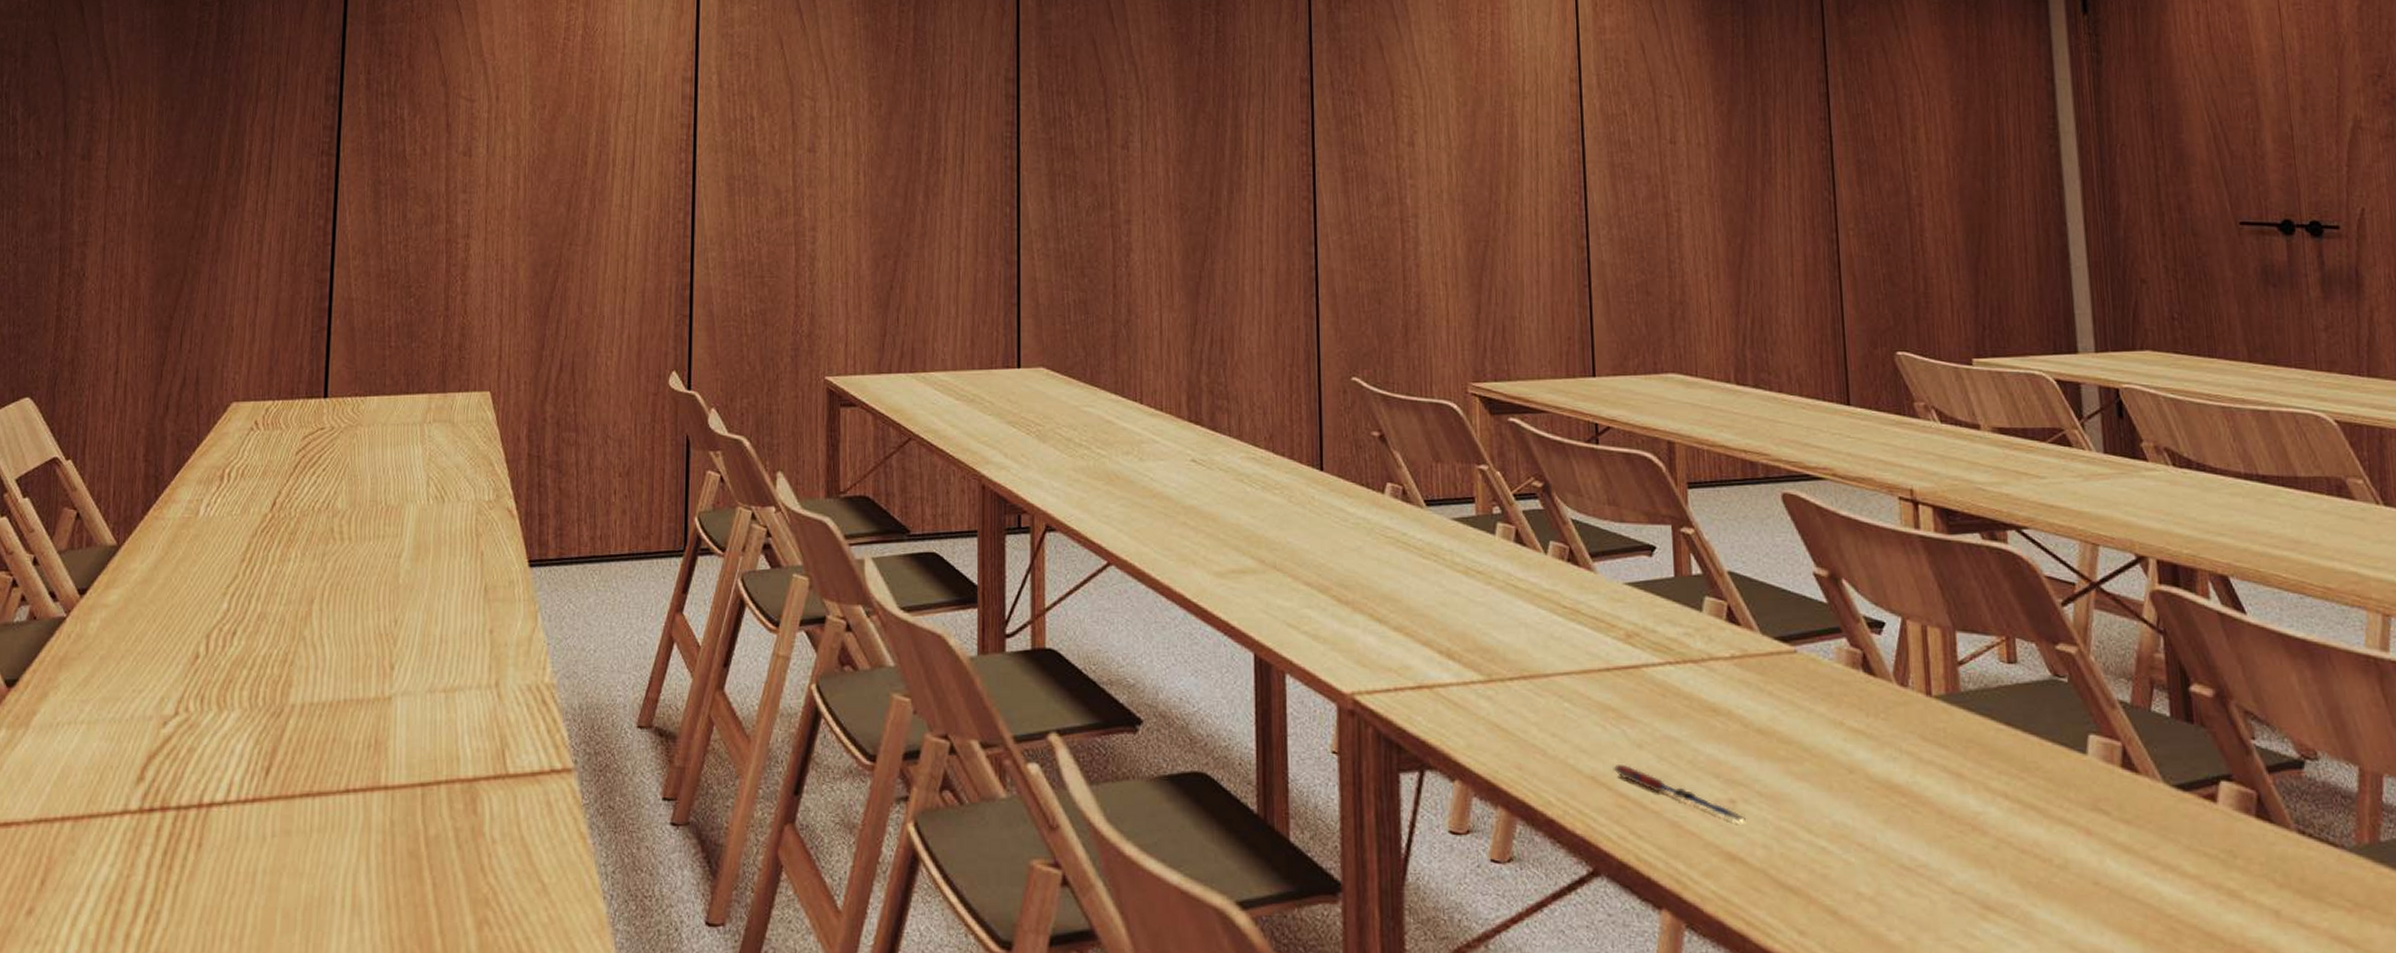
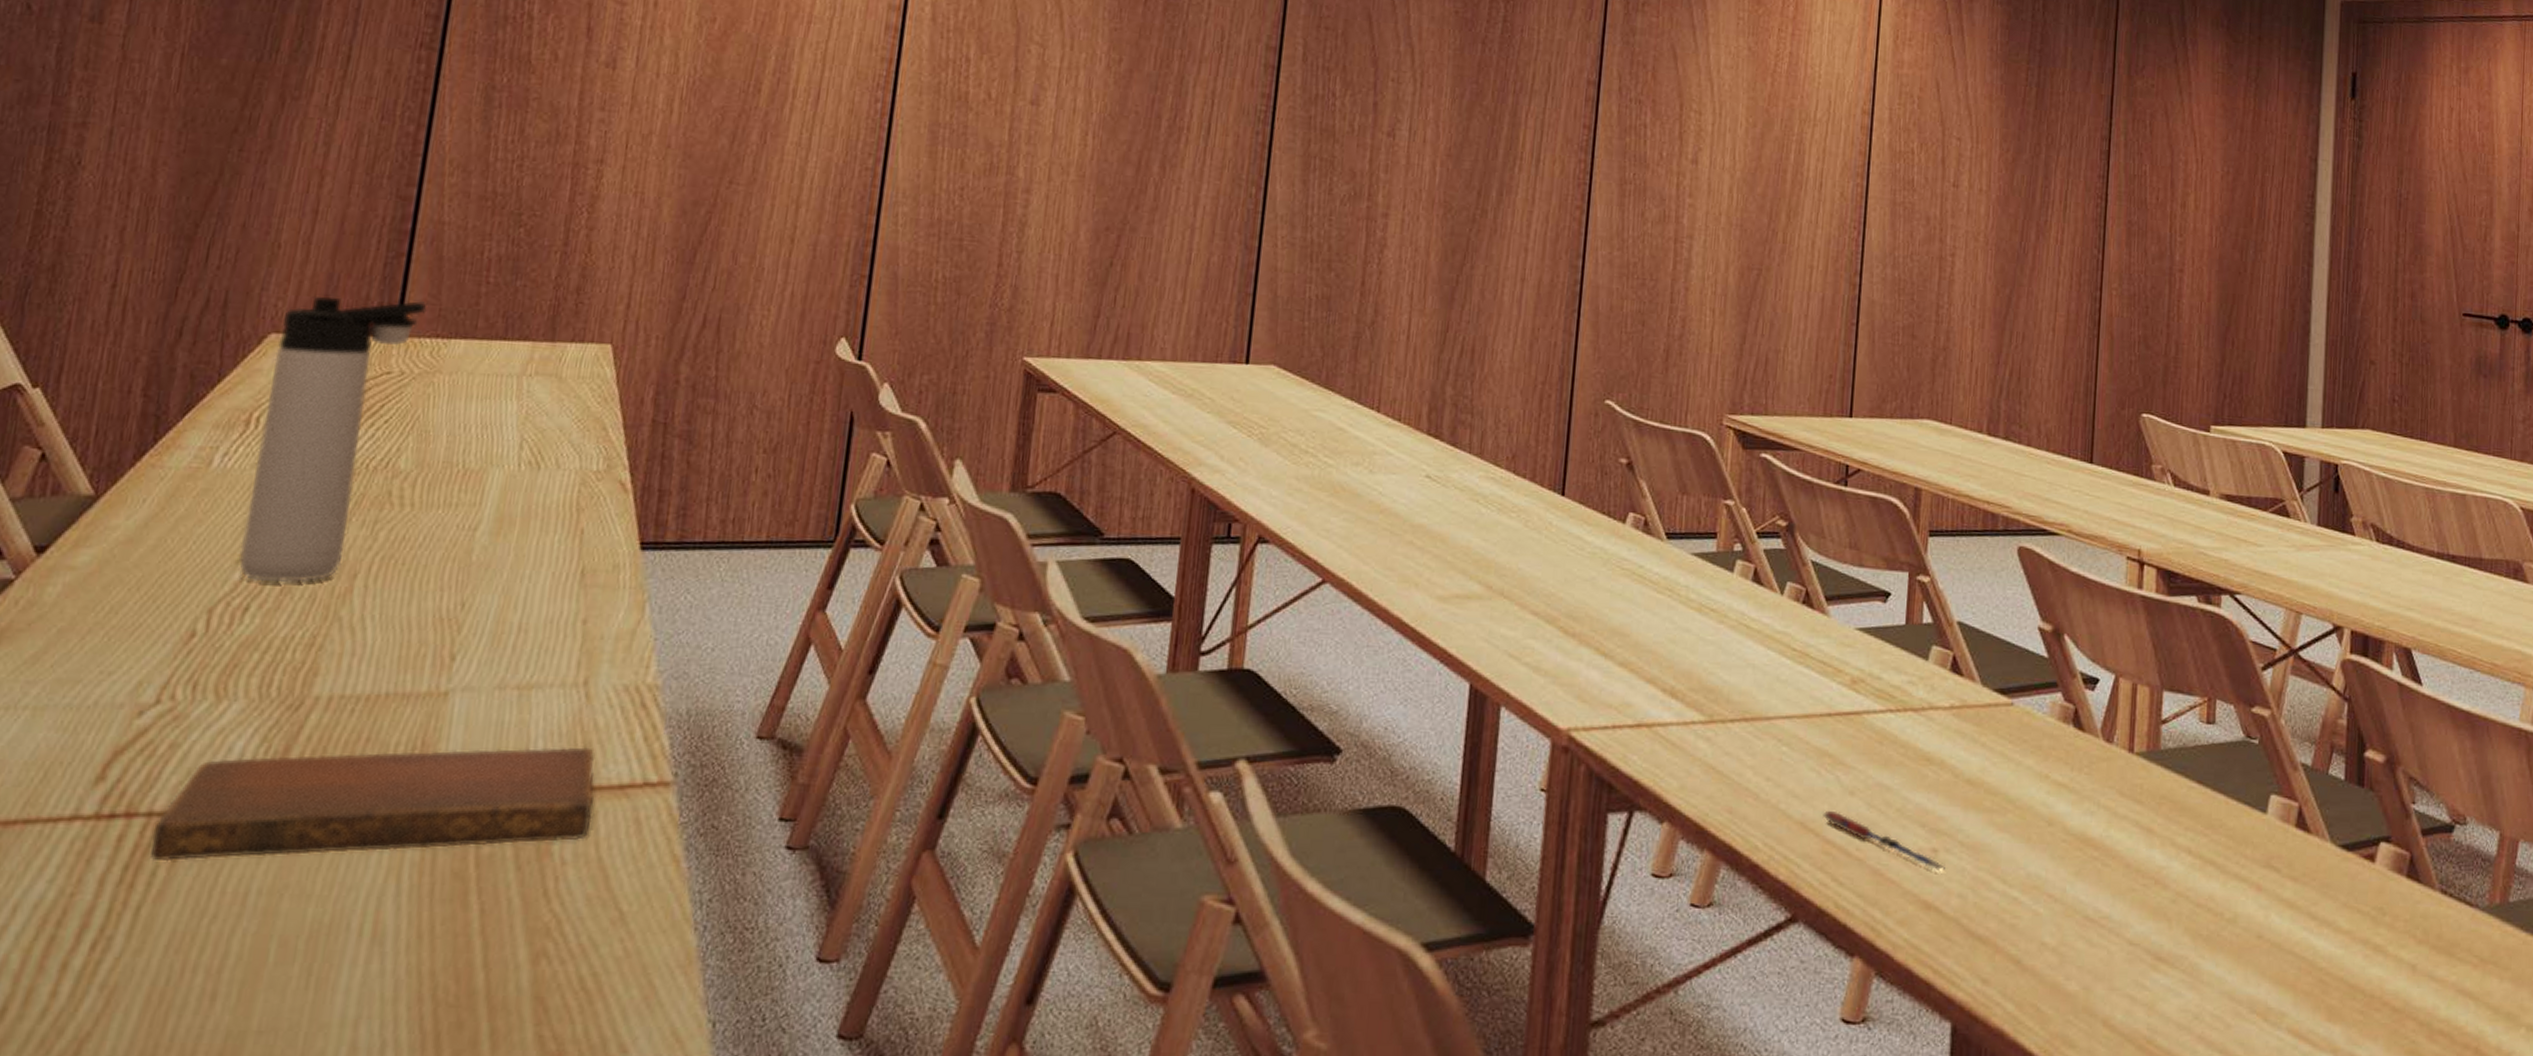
notebook: none [181,740,513,848] -> present [149,747,595,862]
thermos bottle: none [225,367,347,609] -> present [238,295,428,583]

